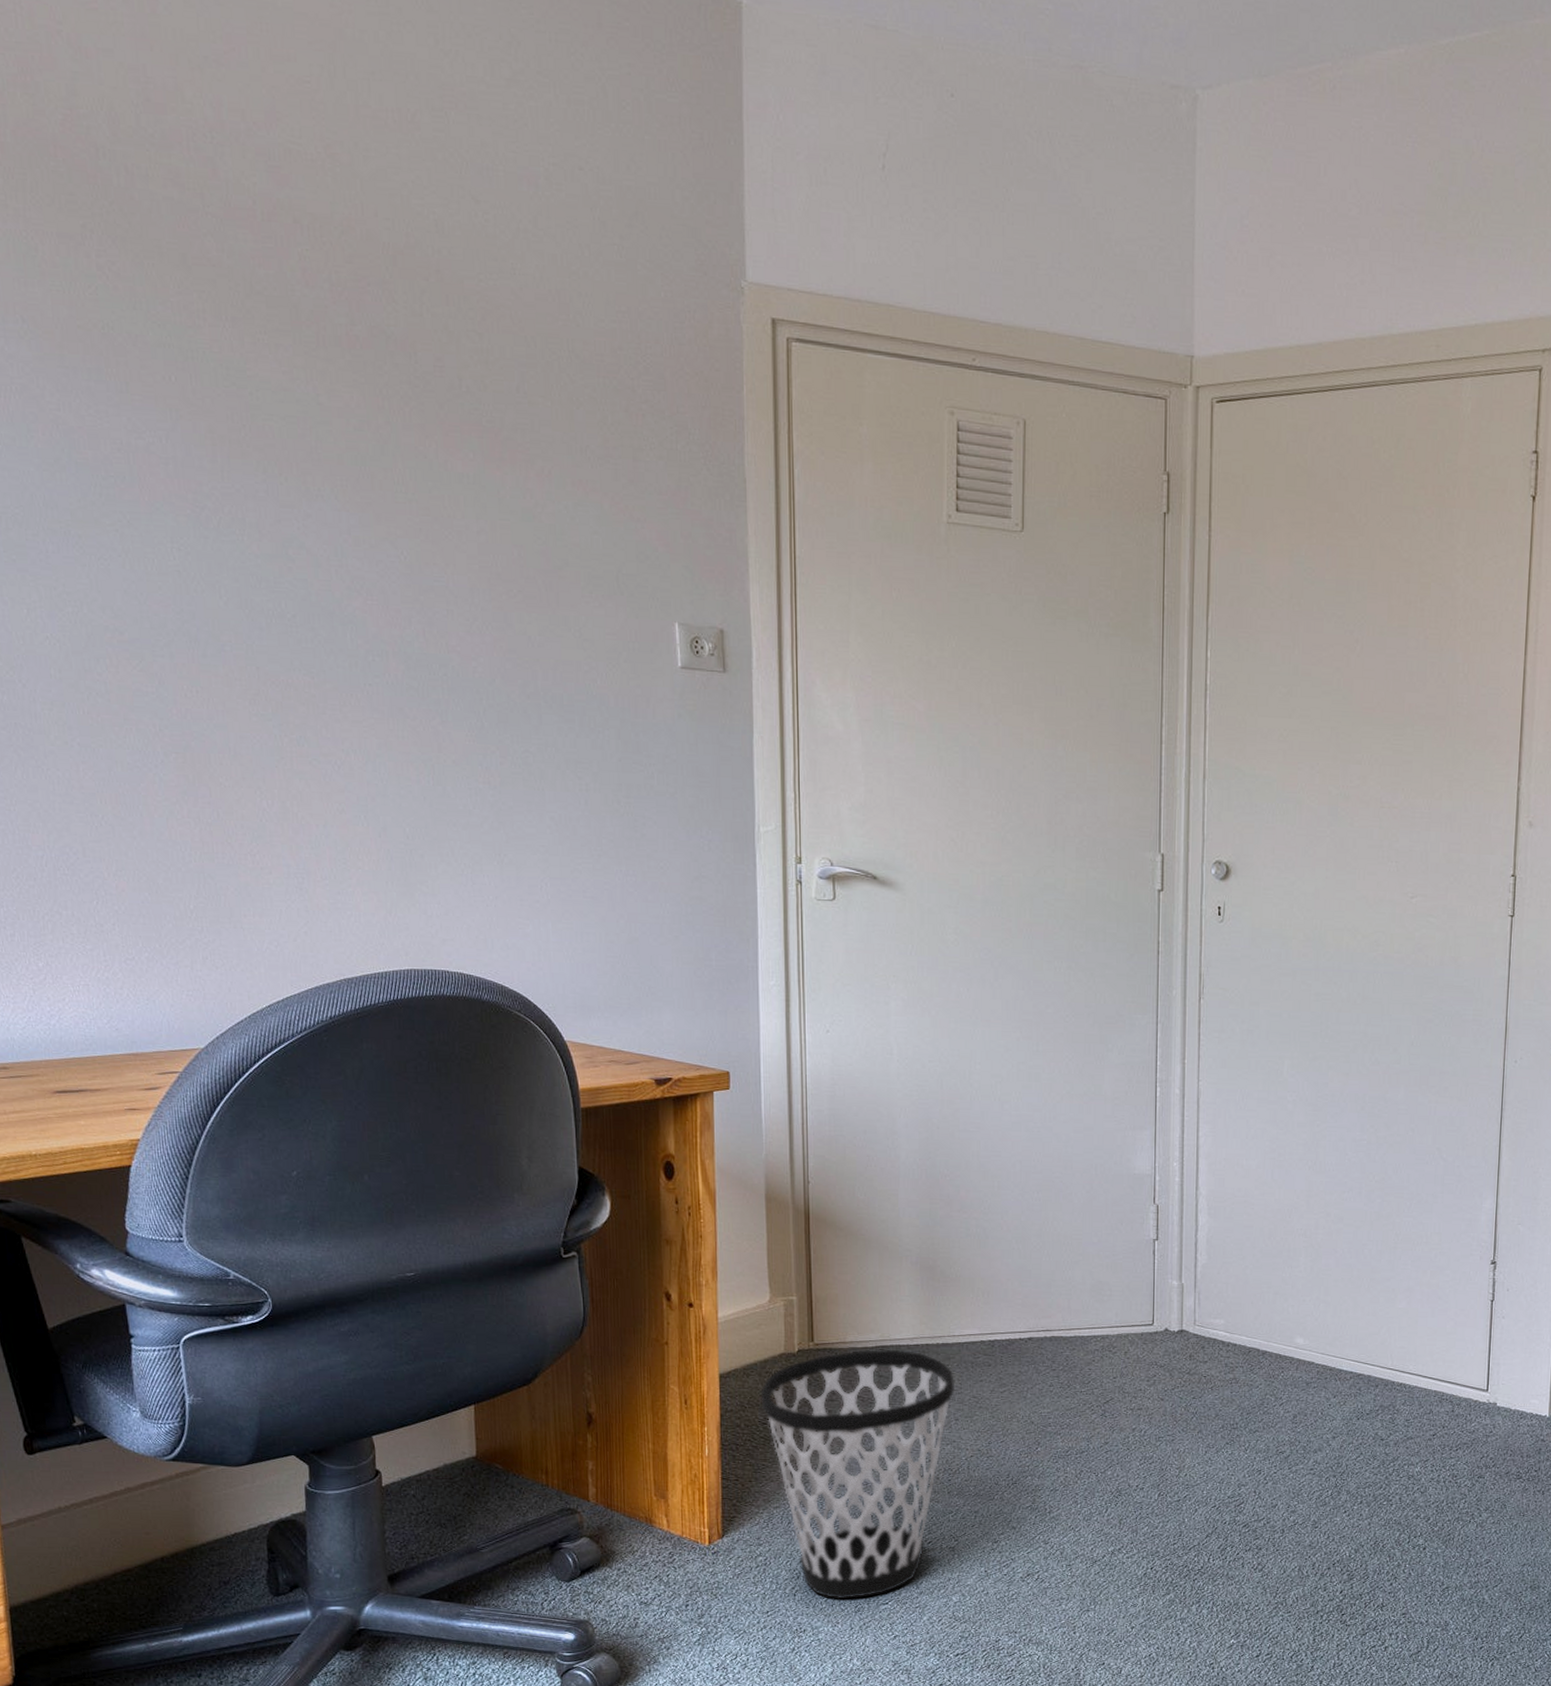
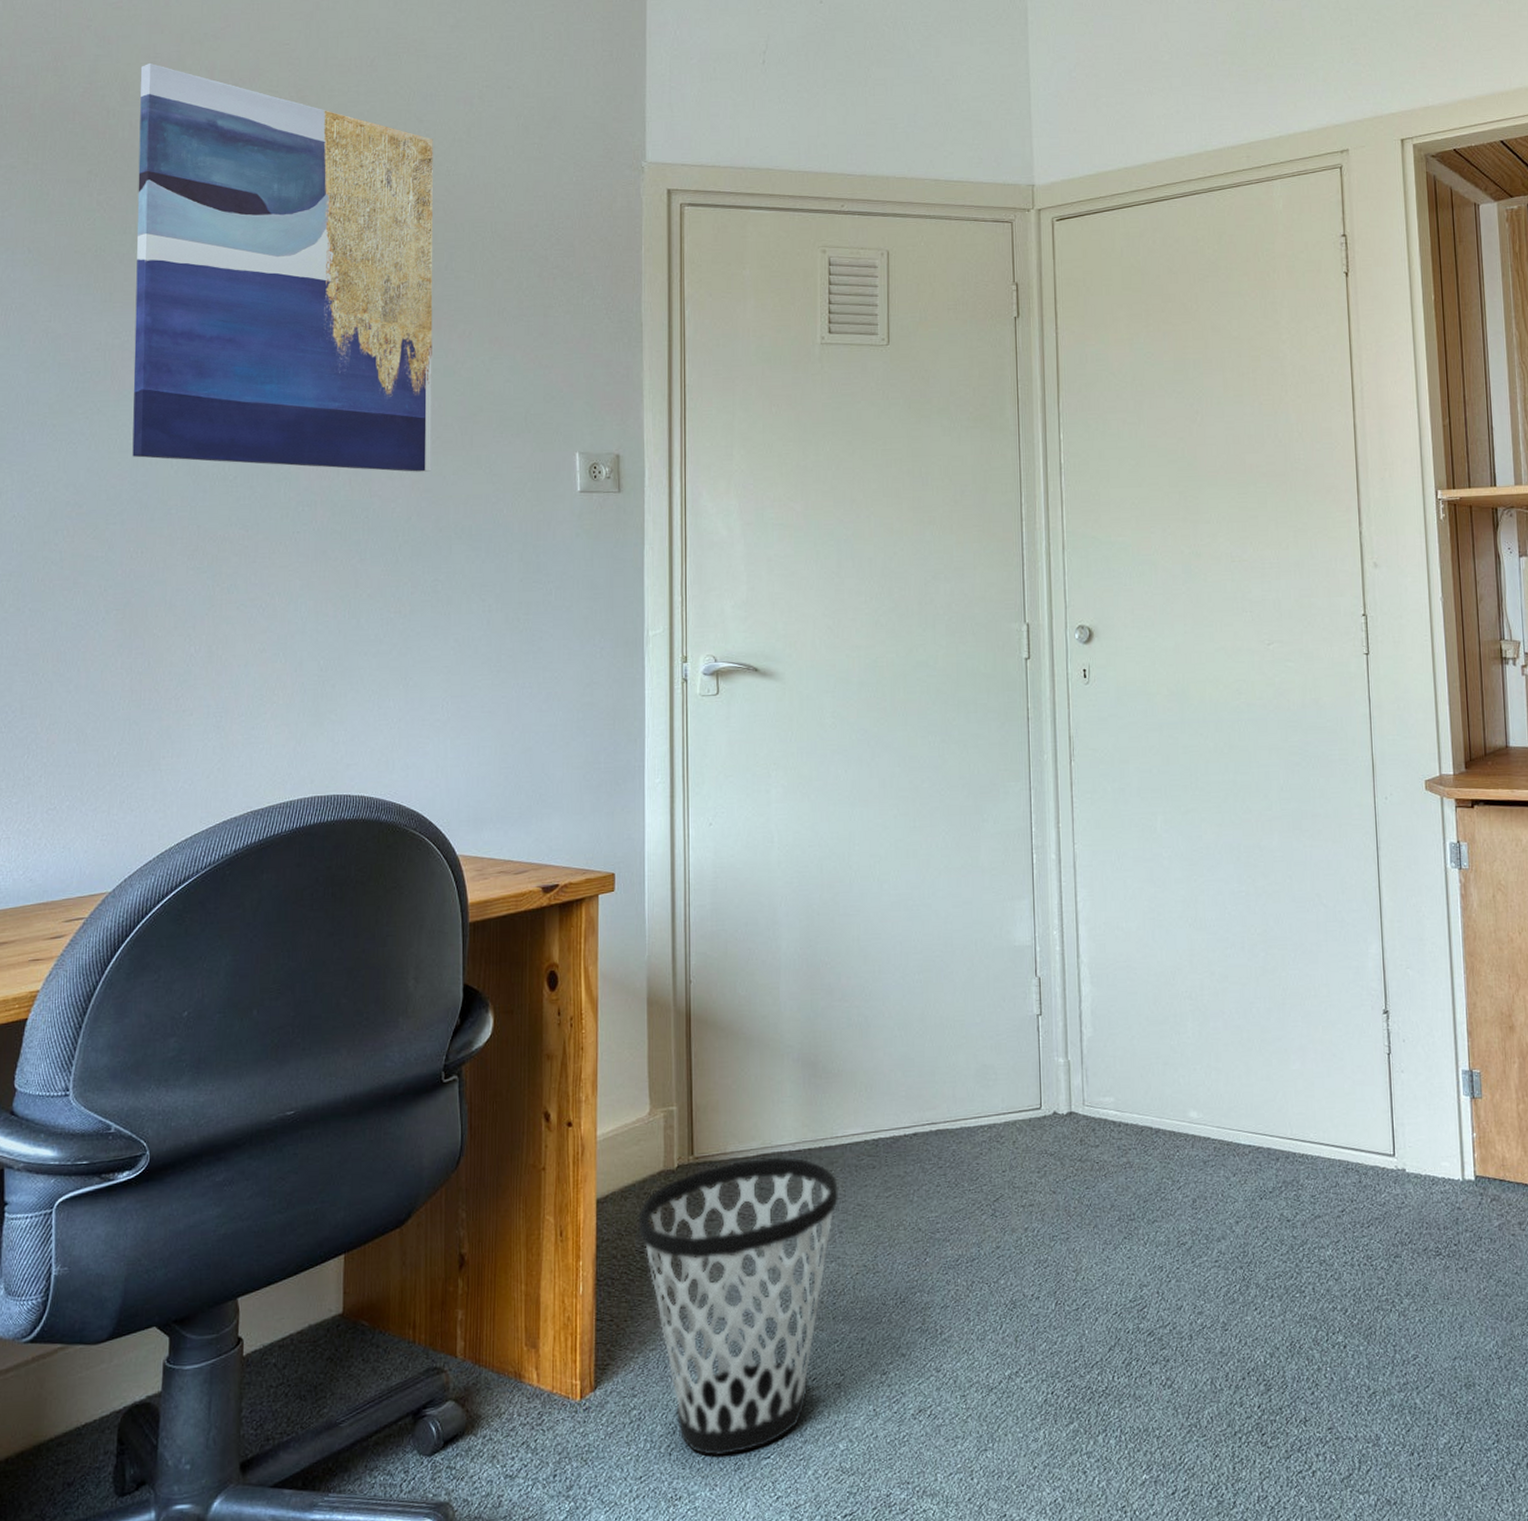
wall art: none [130,90,515,629] -> present [132,63,433,472]

